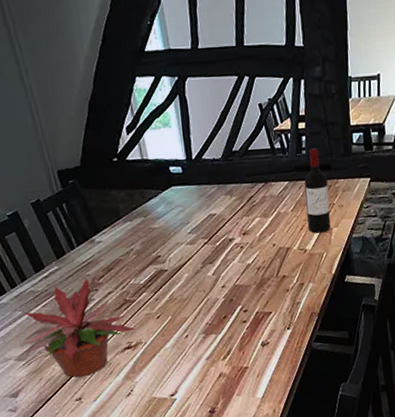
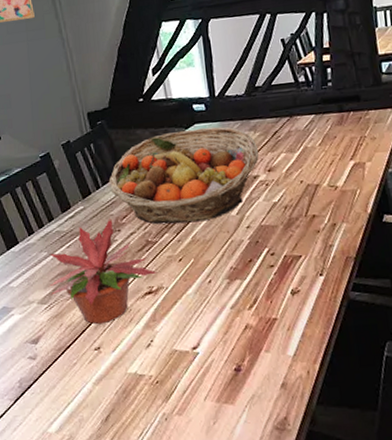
fruit basket: none [83,190,234,284] -> present [108,127,259,225]
wine bottle: present [304,147,331,234] -> none [331,79,364,169]

